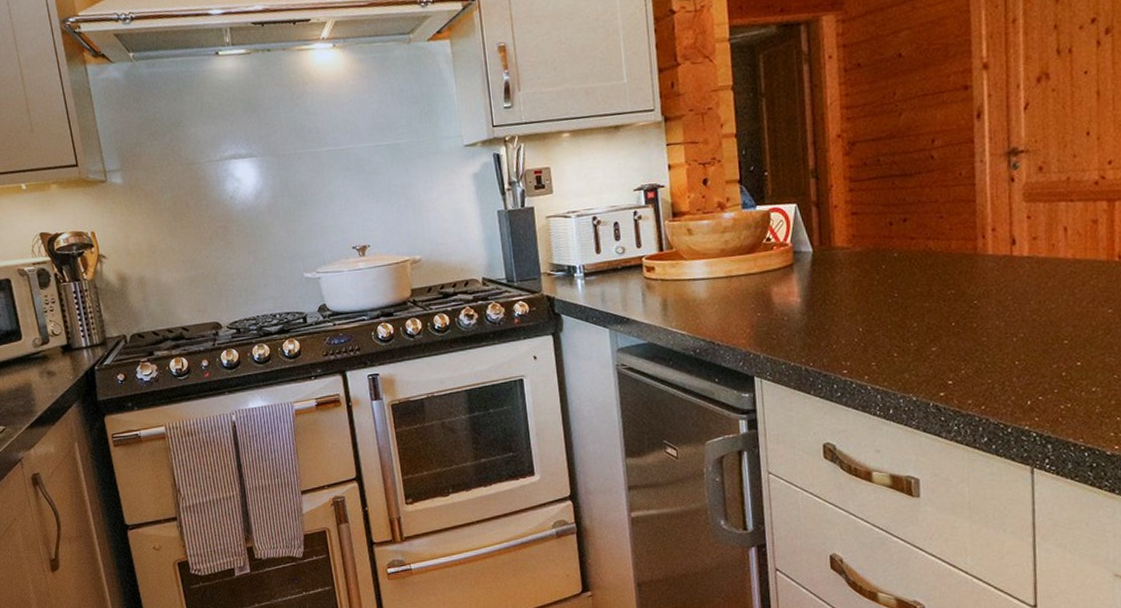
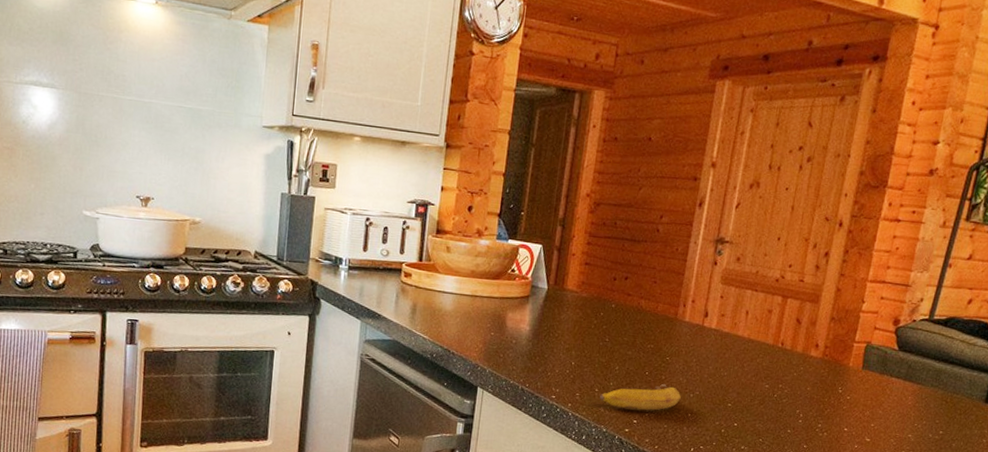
banana: none [901,332,1002,370] -> present [600,383,681,411]

